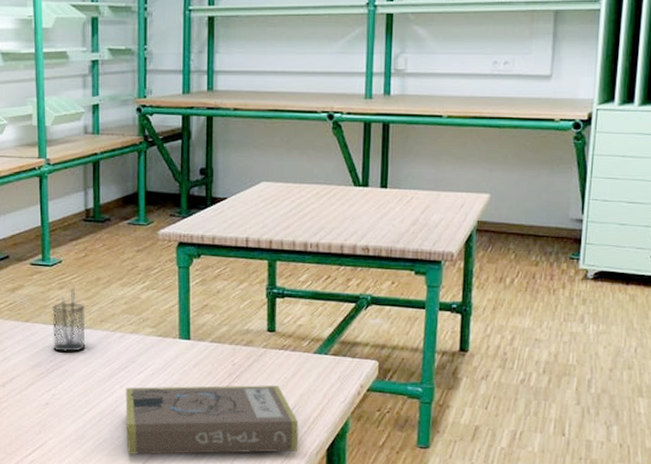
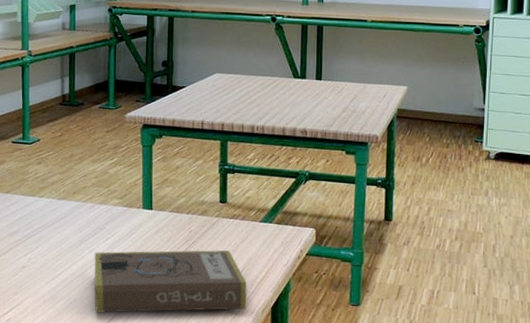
pencil holder: present [52,286,86,352] -> none [30,161,60,220]

